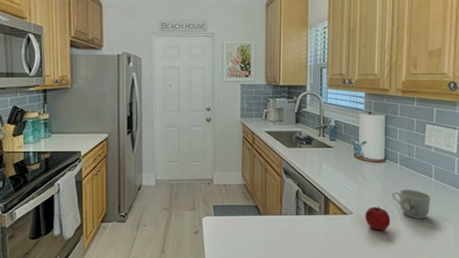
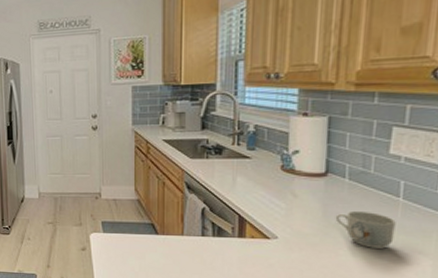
apple: present [364,206,391,231] -> none [294,230,333,261]

